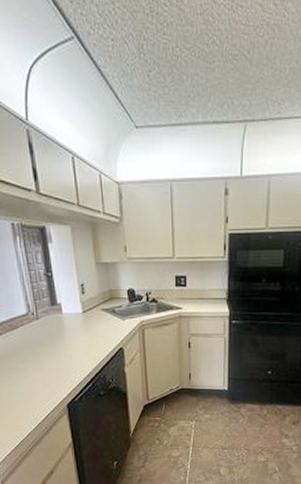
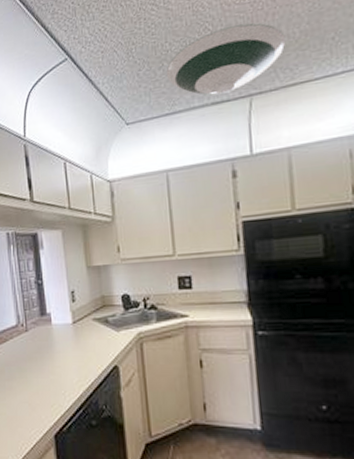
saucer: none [175,46,278,114] -> present [166,23,286,95]

